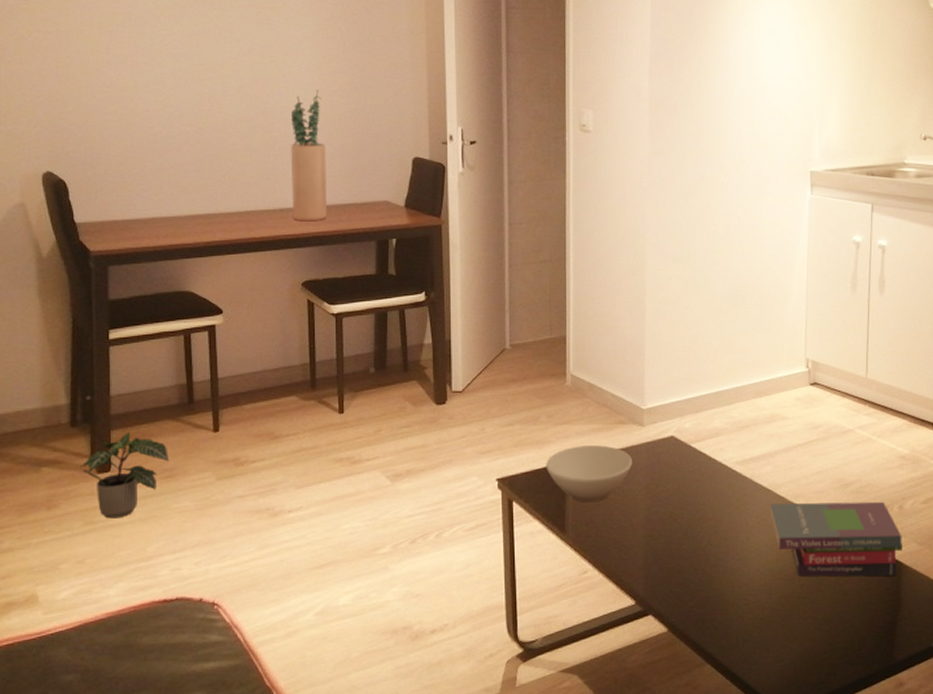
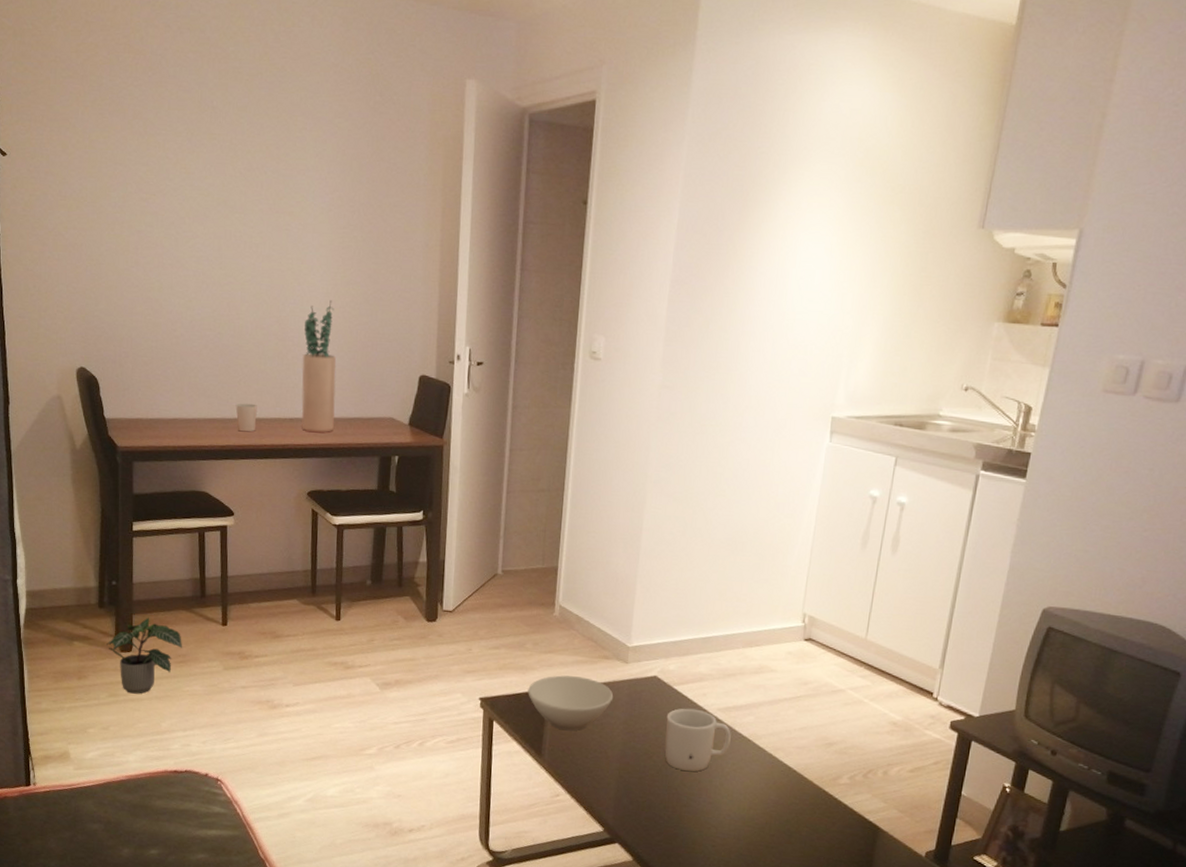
cup: none [220,197,244,226] -> present [235,403,257,432]
mug: none [687,465,753,530] -> present [664,708,732,772]
books: present [770,501,902,577] -> none [747,753,883,839]

